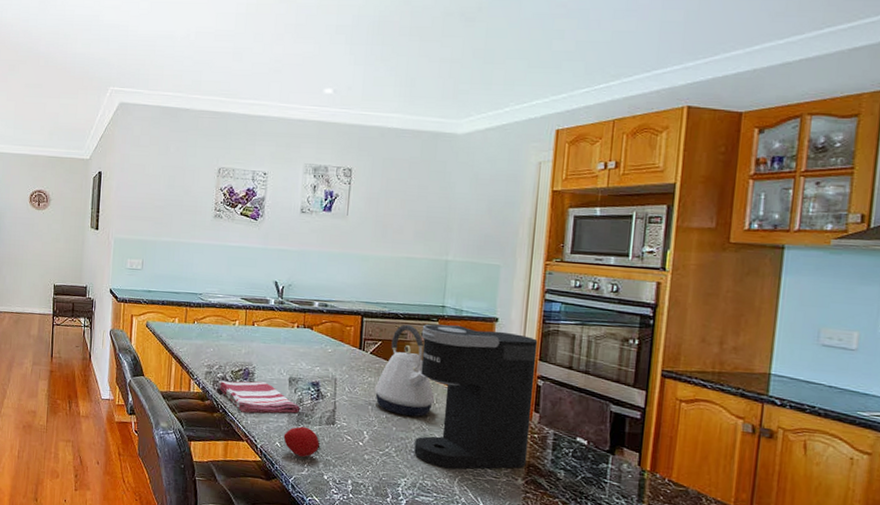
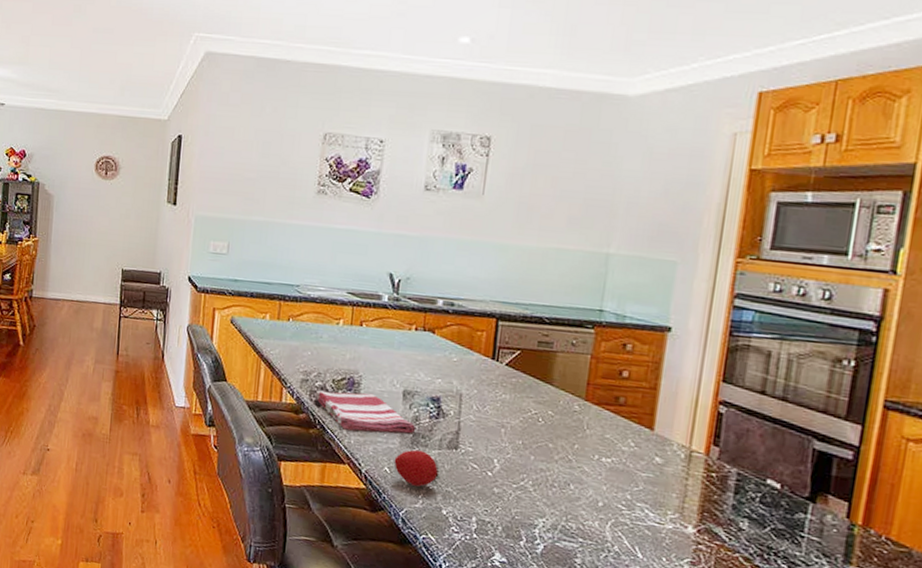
kettle: present [374,324,435,417] -> none [509,330,585,445]
coffee maker: present [414,324,538,470] -> none [556,331,722,514]

